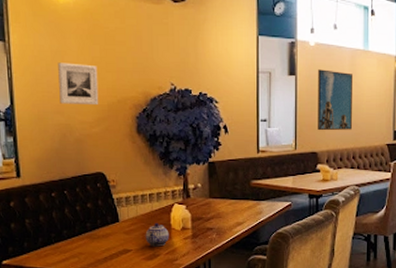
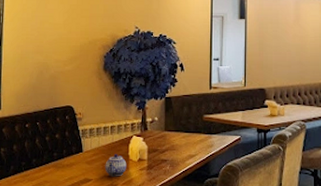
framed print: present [58,62,99,106] -> none [40,10,74,46]
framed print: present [318,69,352,131] -> none [266,13,297,69]

